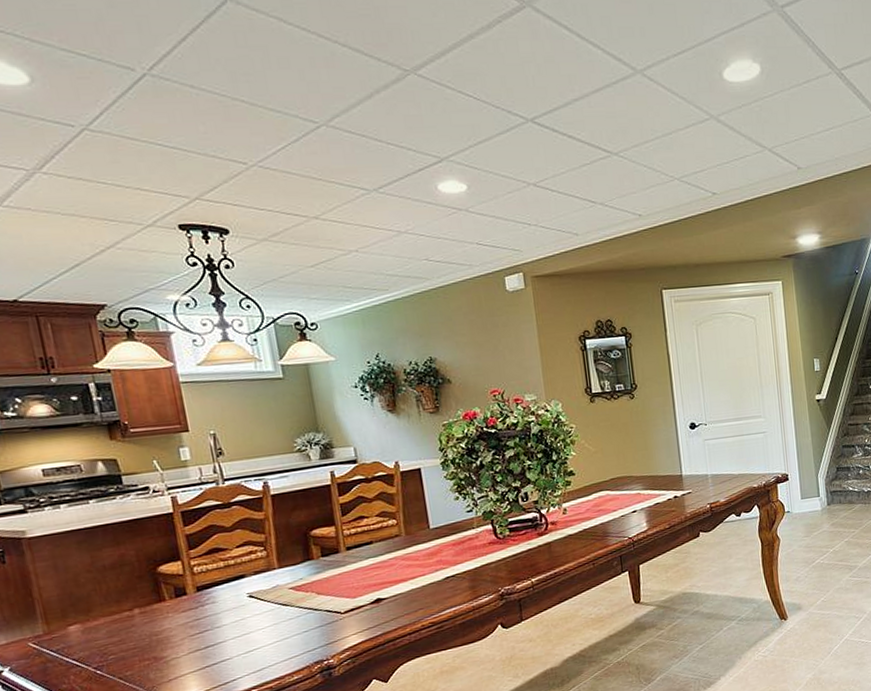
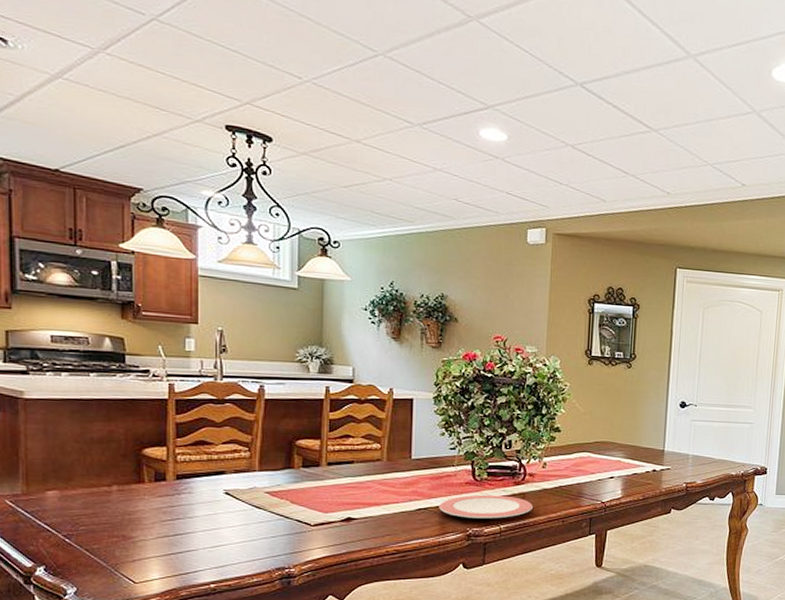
plate: none [466,548,561,579] -> present [439,494,533,519]

